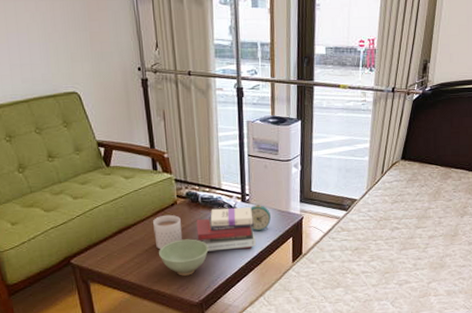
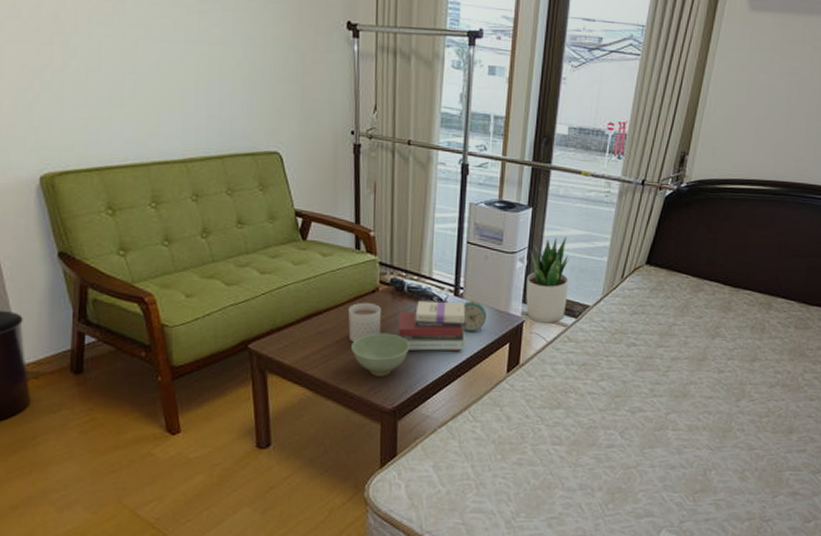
planter: none [302,142,338,218] -> present [526,236,571,323]

